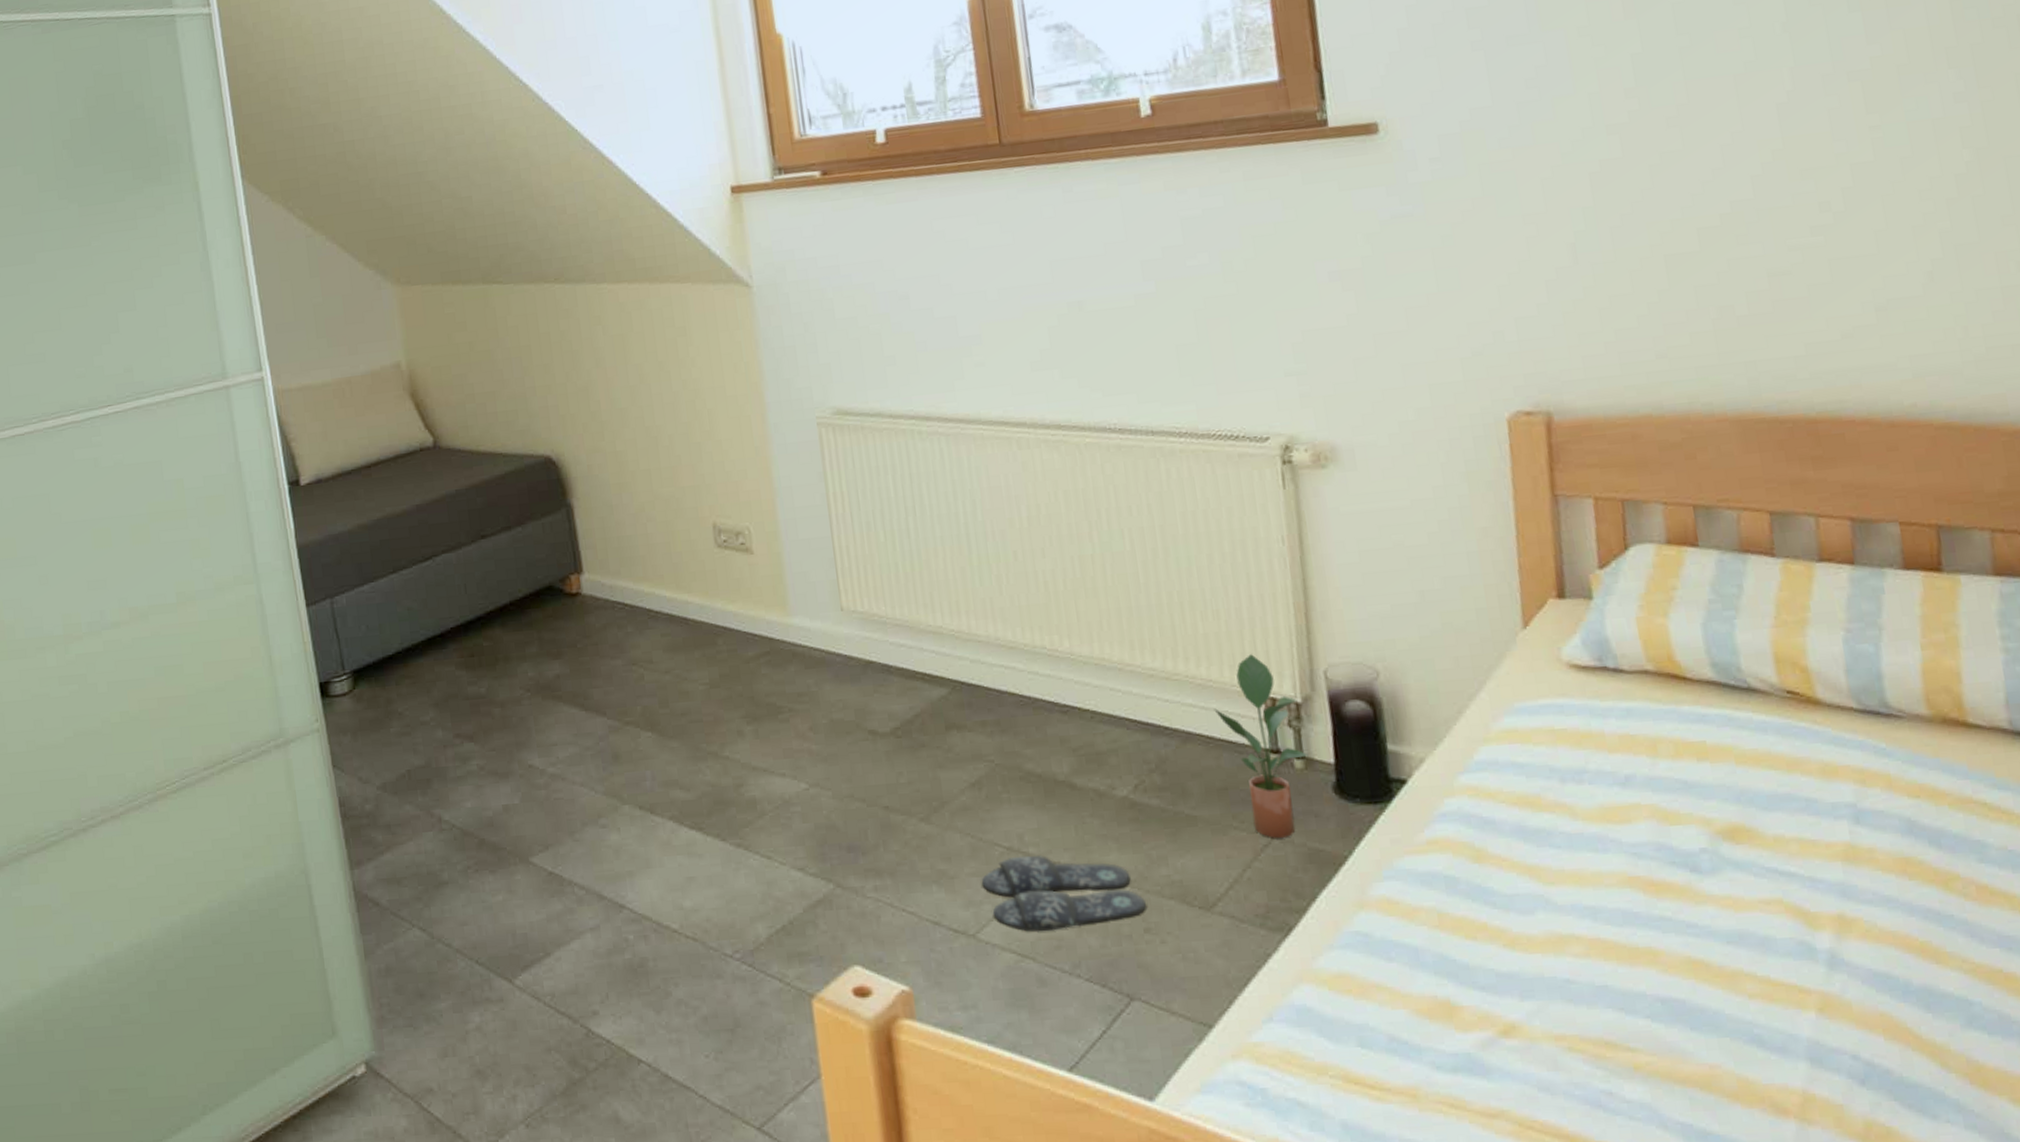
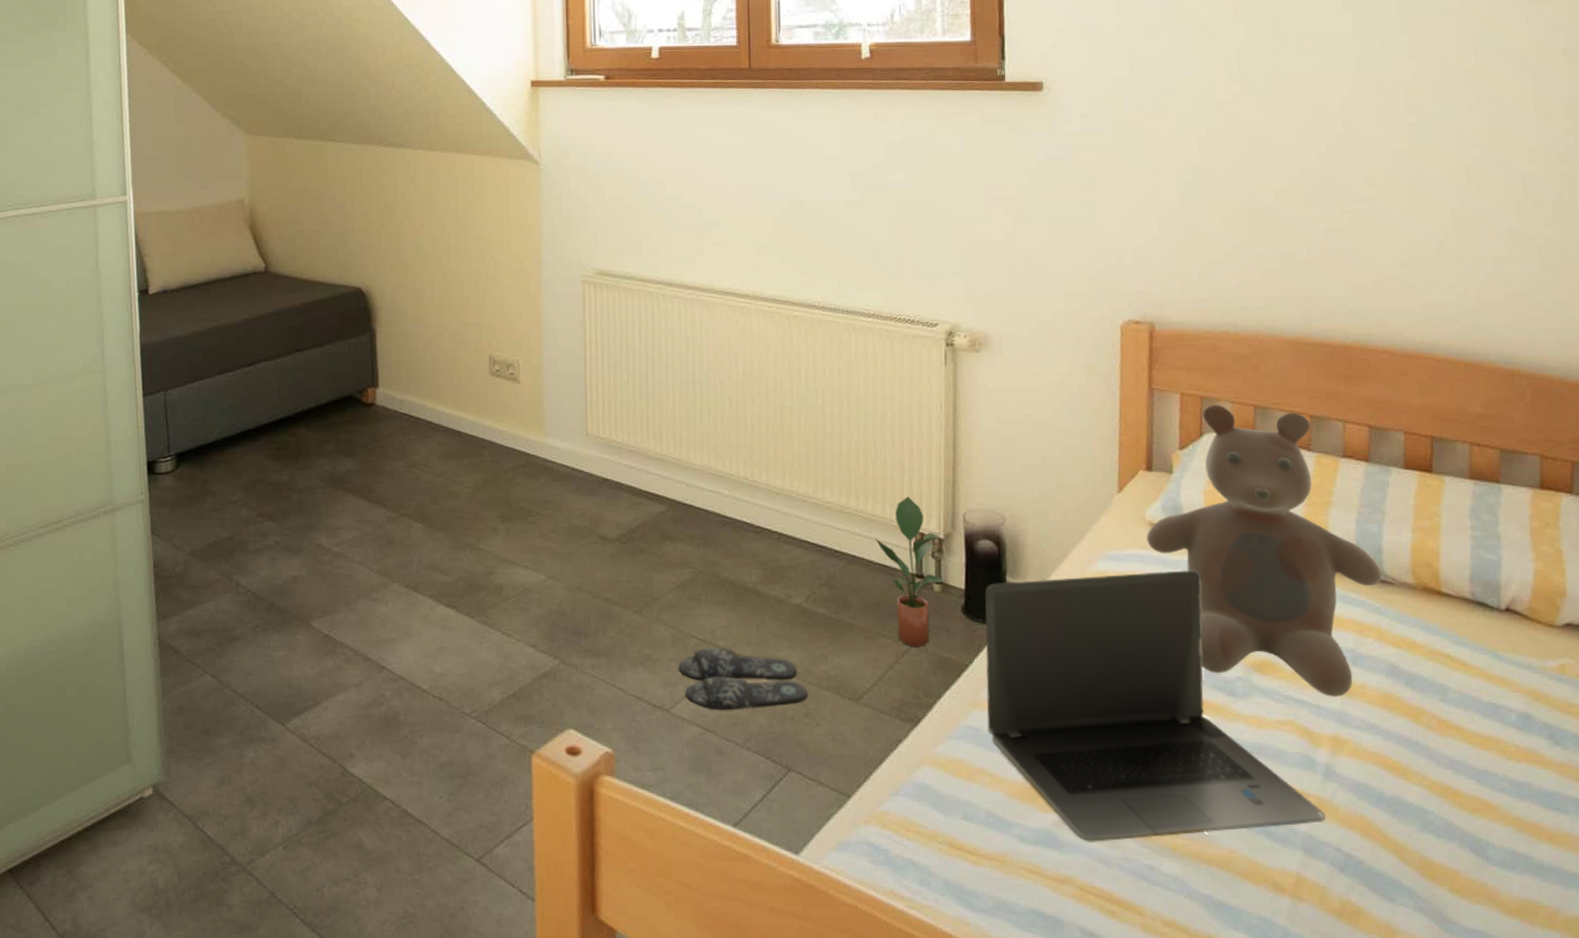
laptop computer: none [1360,718,1836,1066] -> present [984,570,1326,842]
bear: none [1564,508,1886,866] -> present [1146,405,1383,697]

